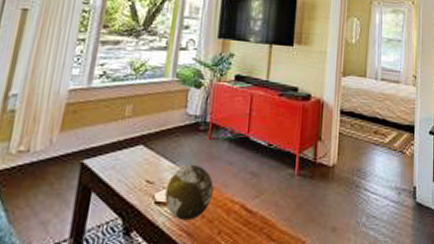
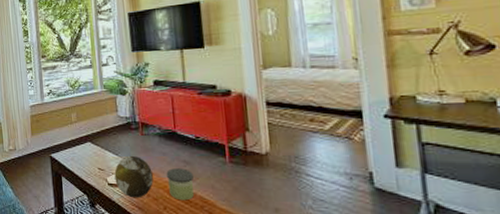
candle: none [228,181,258,222] -> present [166,168,195,201]

